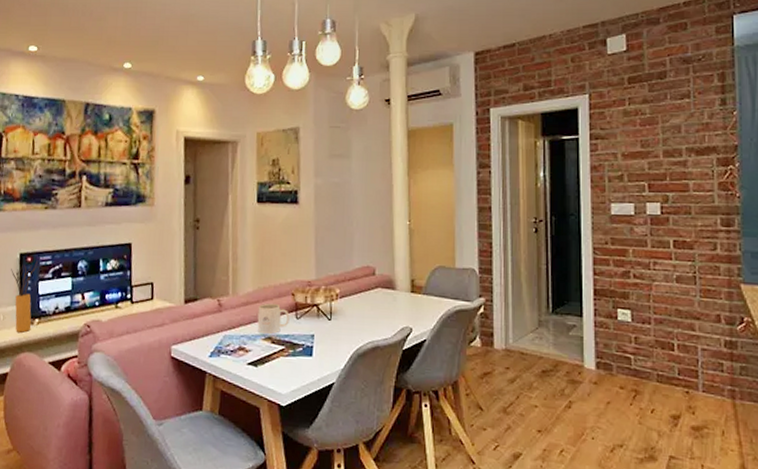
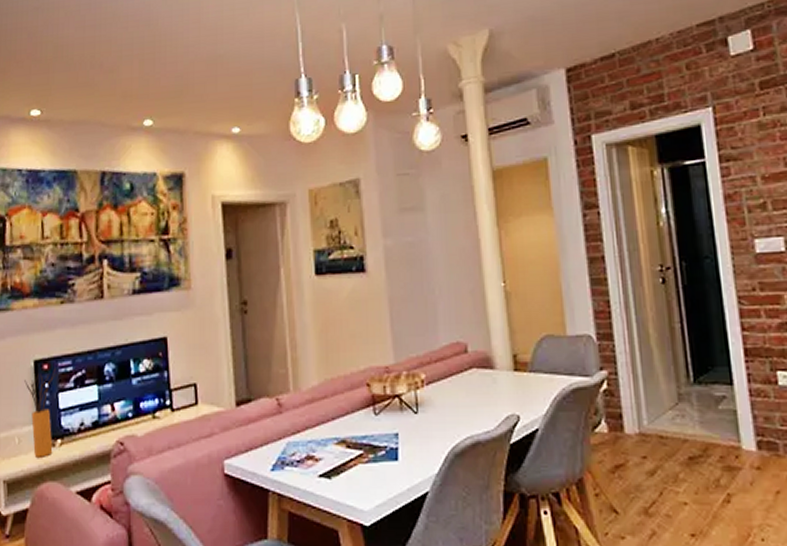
mug: present [257,303,290,335] -> none [326,397,366,437]

